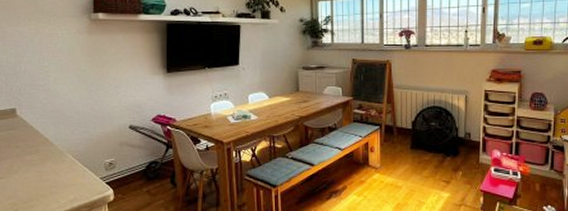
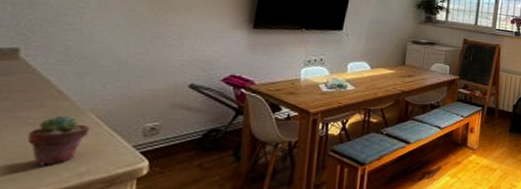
potted succulent: none [34,157,71,195] -> present [27,115,91,166]

